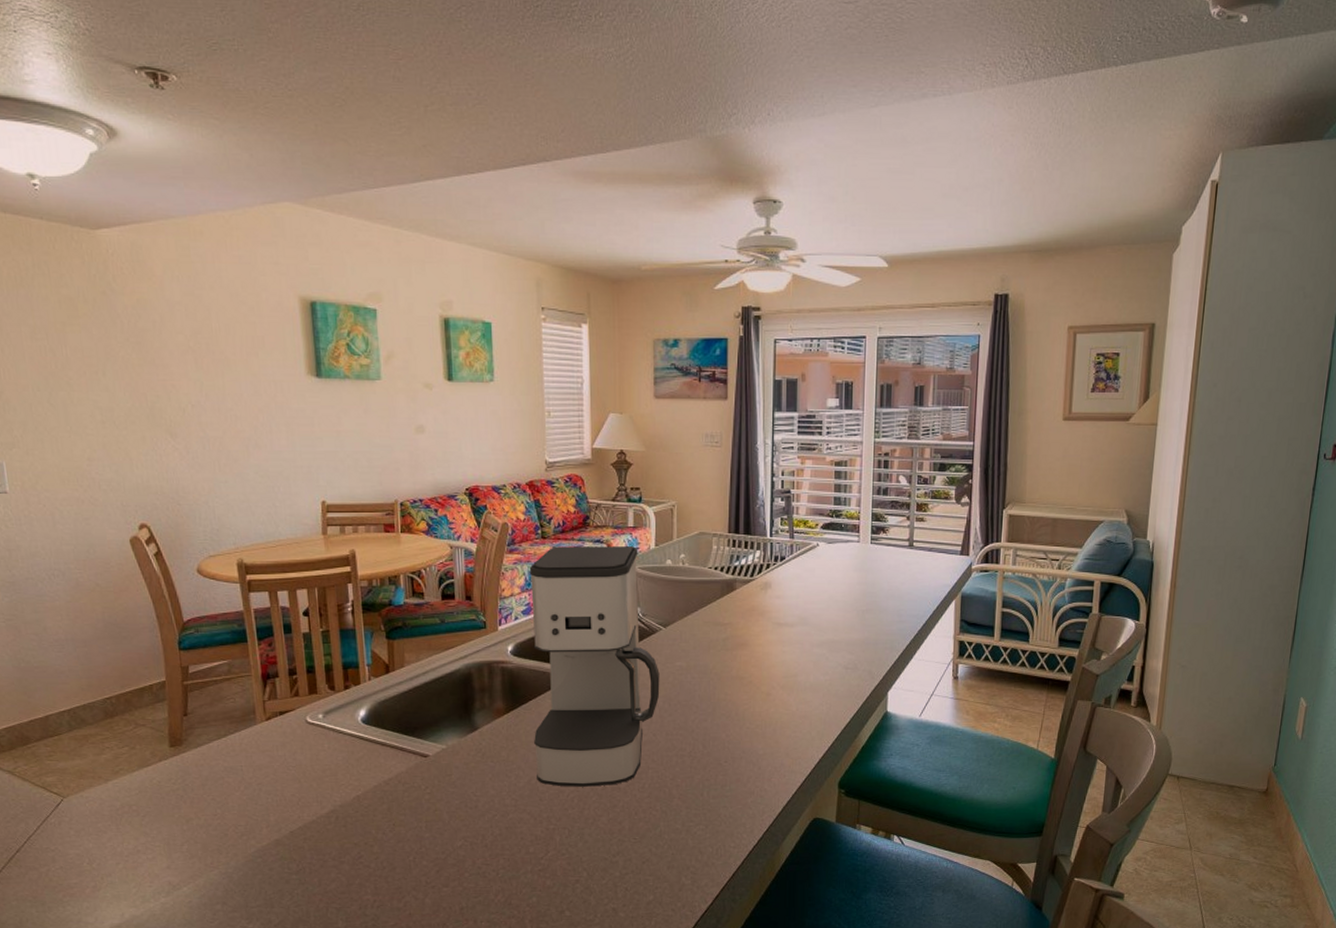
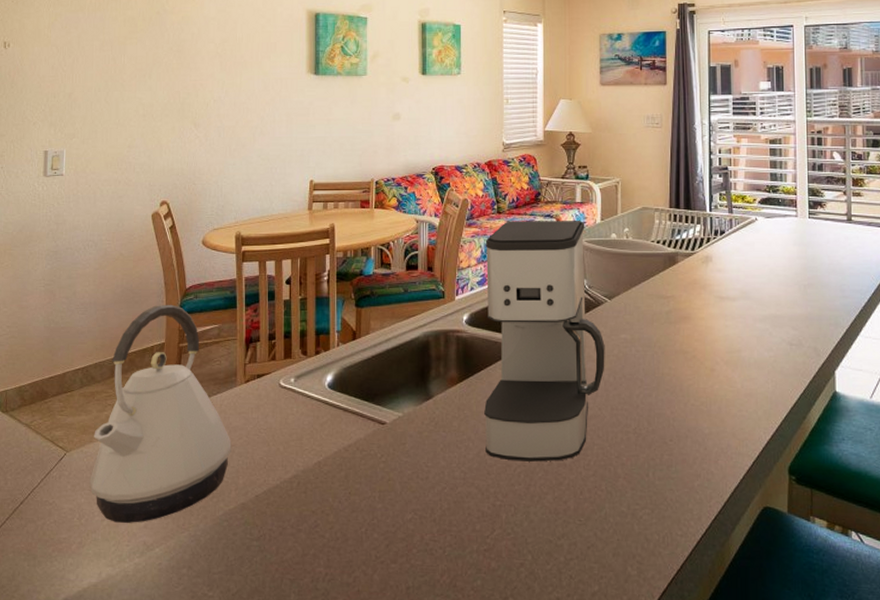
kettle: none [93,639,258,865] -> present [89,304,232,523]

